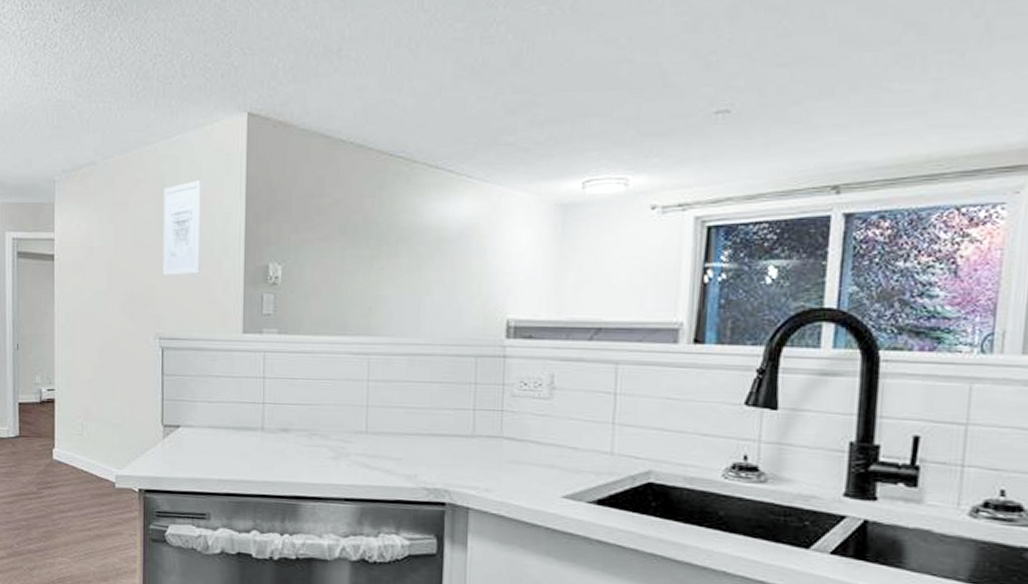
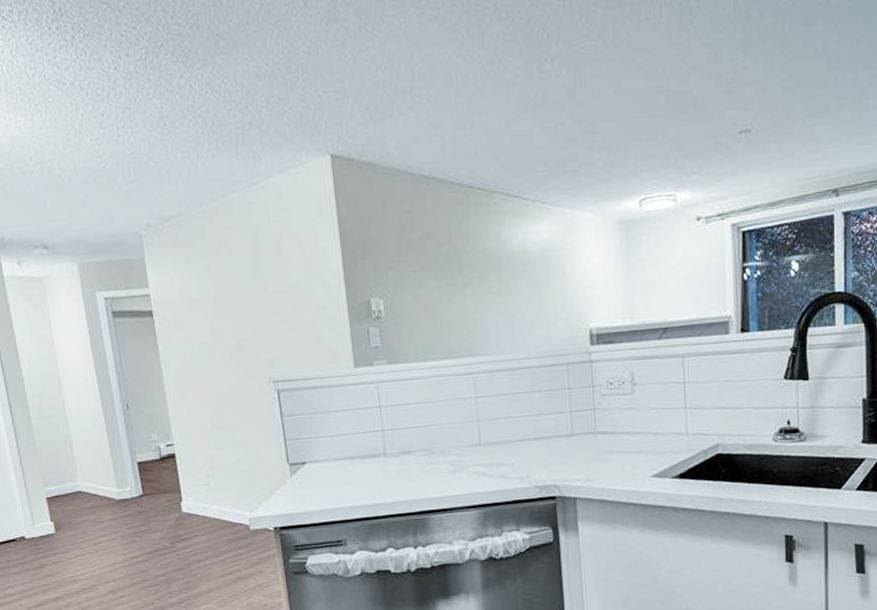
wall art: present [163,180,203,276] -> none [257,224,306,321]

